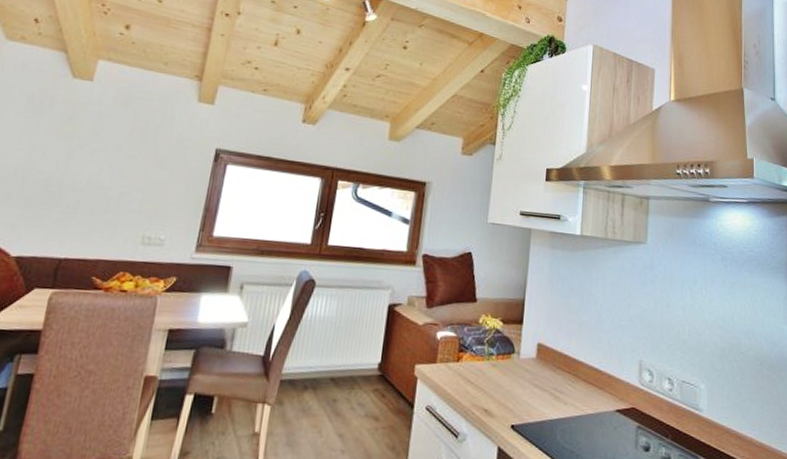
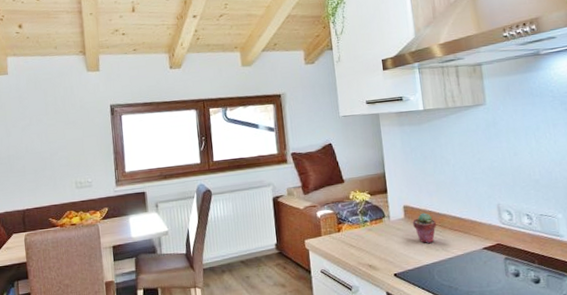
potted succulent: none [544,355,571,395] -> present [412,212,437,244]

